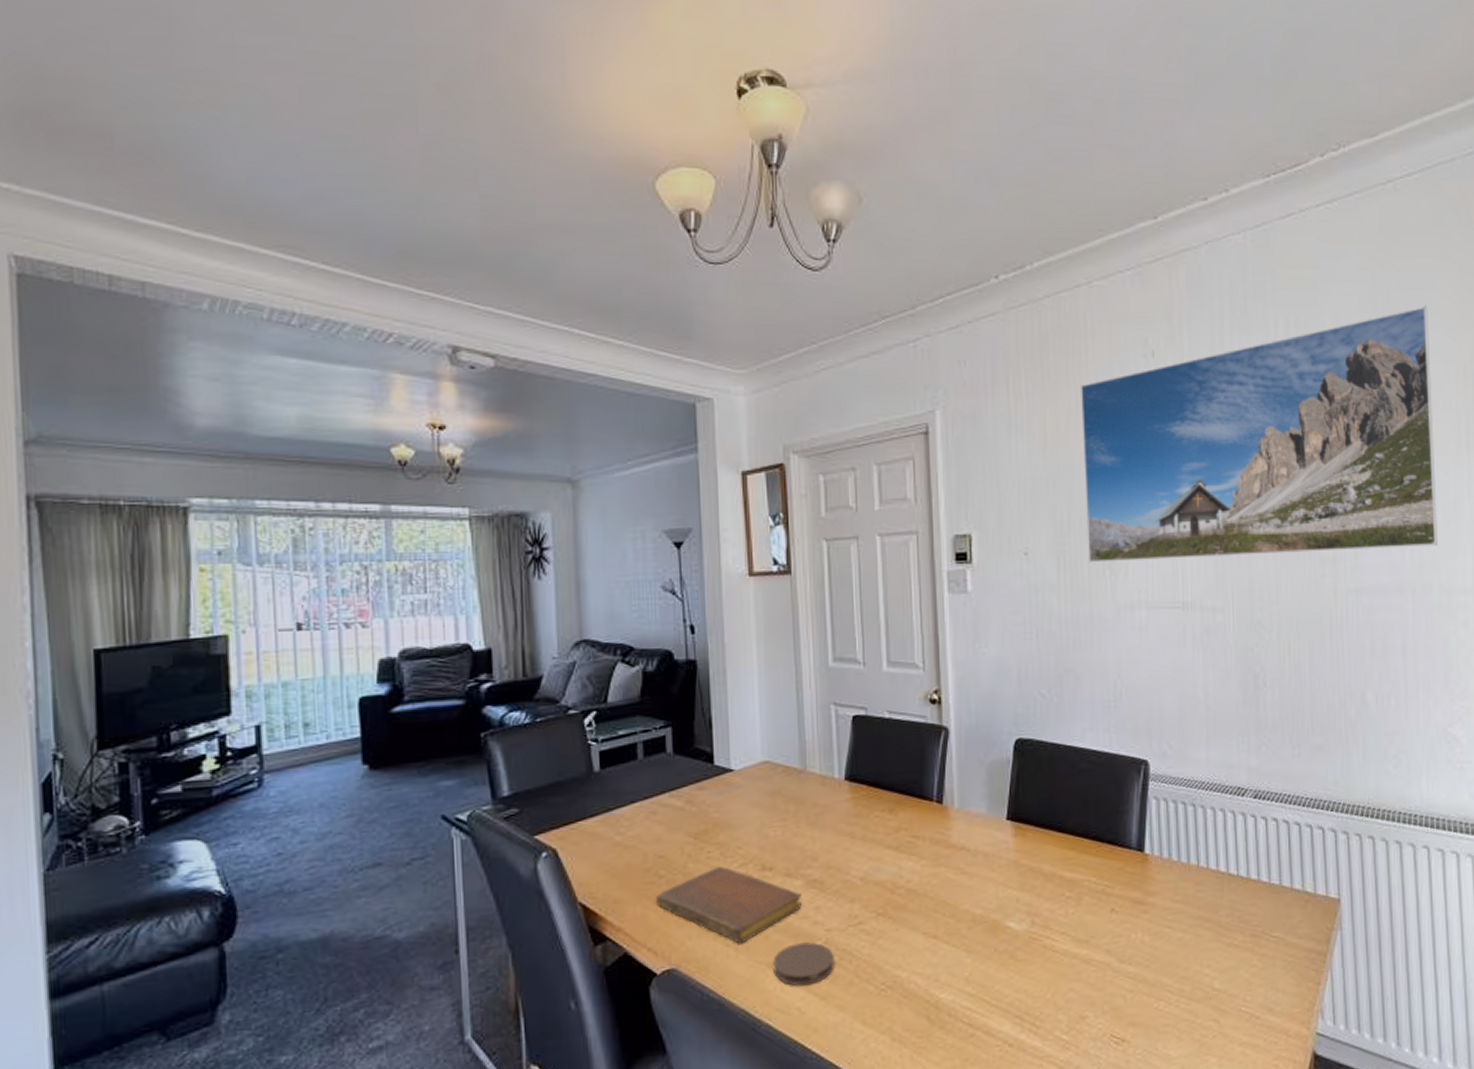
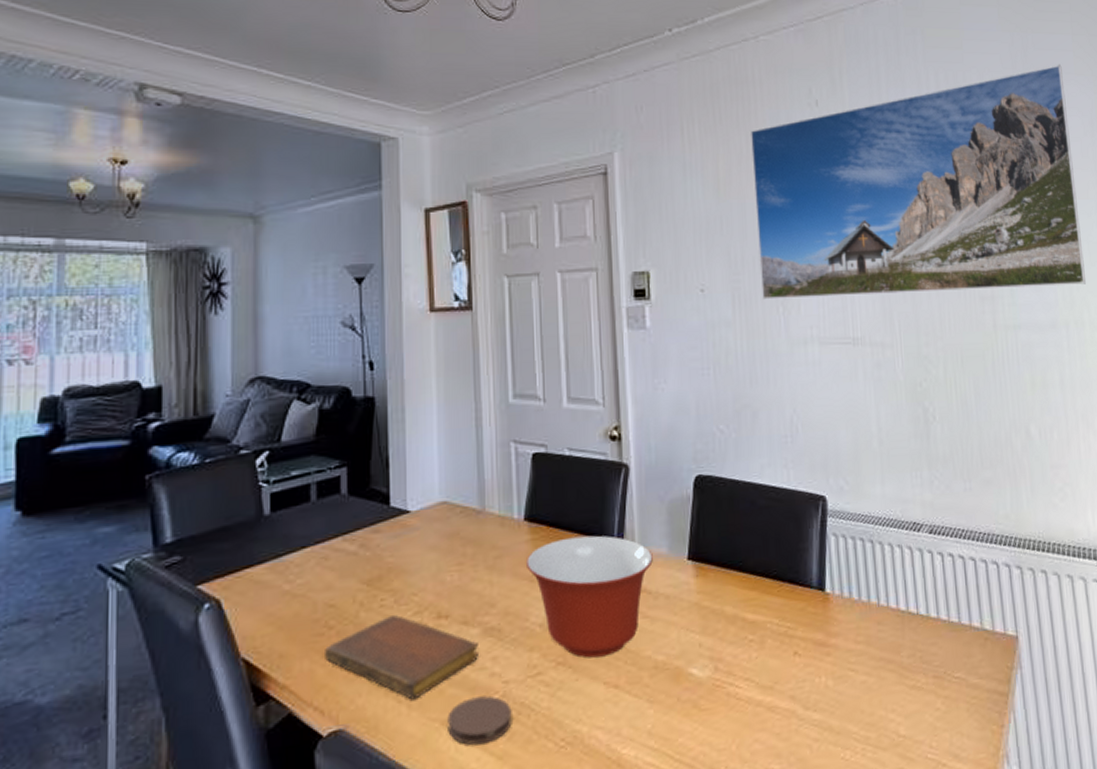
mixing bowl: none [847,795,972,910] -> present [526,535,653,658]

